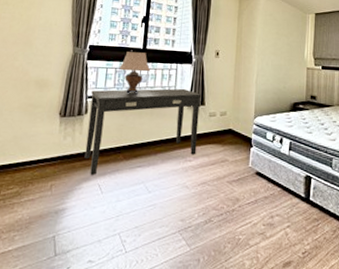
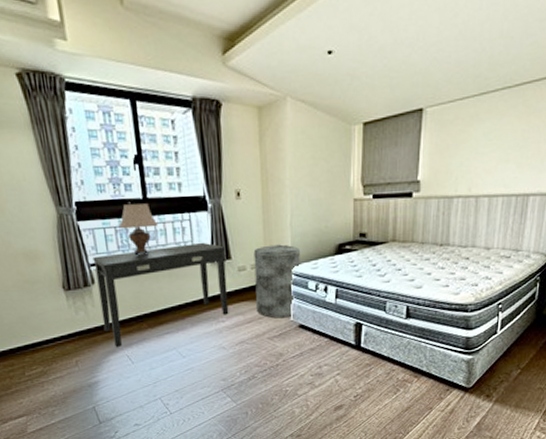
trash can: none [221,97,263,164] -> present [253,244,301,319]

